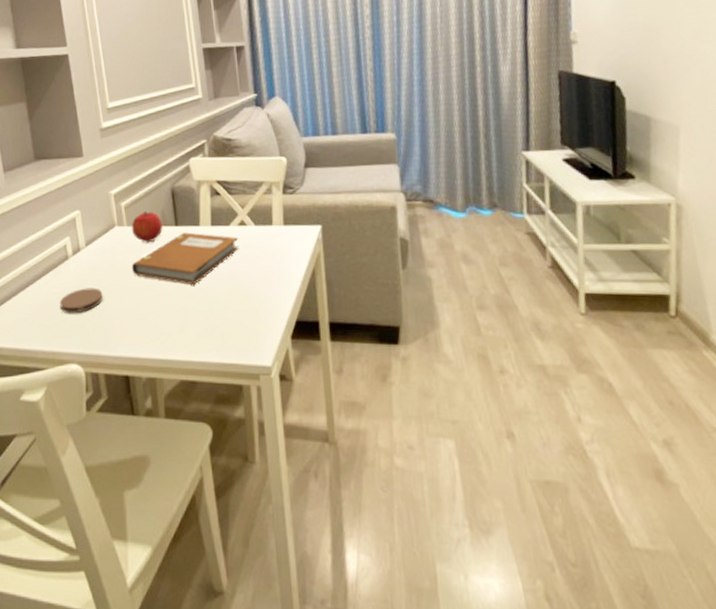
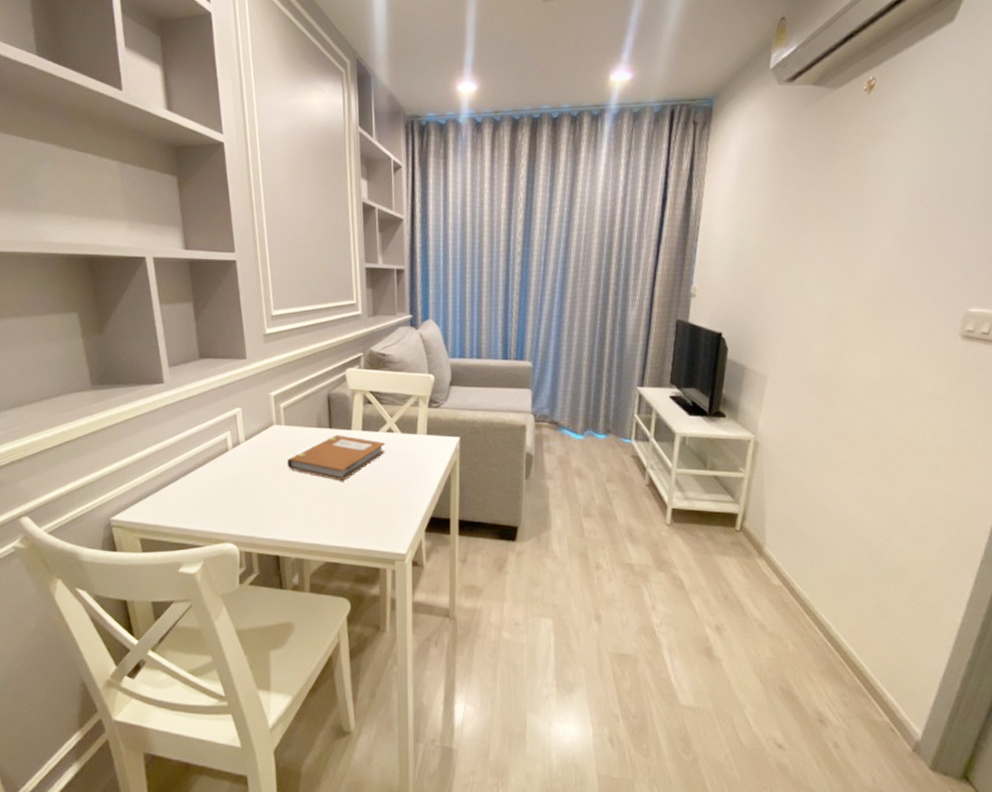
coaster: present [59,287,103,314] -> none [218,478,259,500]
fruit: present [131,211,163,243] -> none [288,413,318,442]

